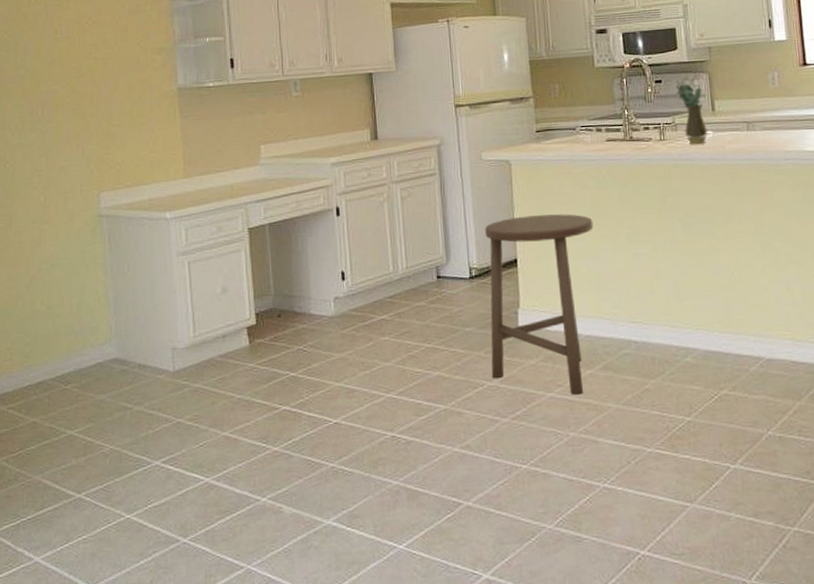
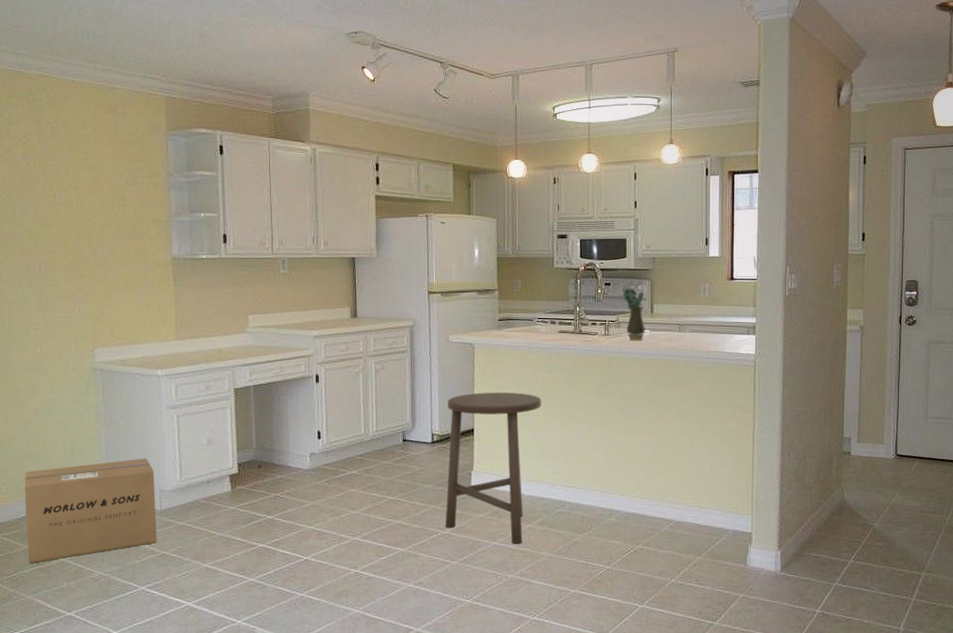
box: none [30,312,171,438] -> present [25,458,157,563]

